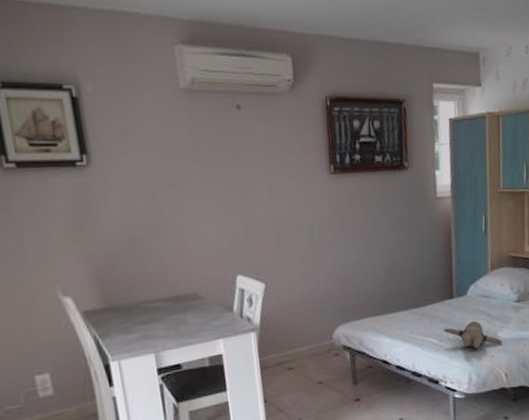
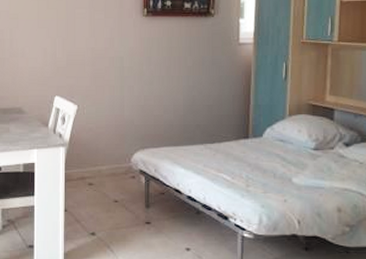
teddy bear: present [443,320,502,349] -> none [236,162,297,191]

